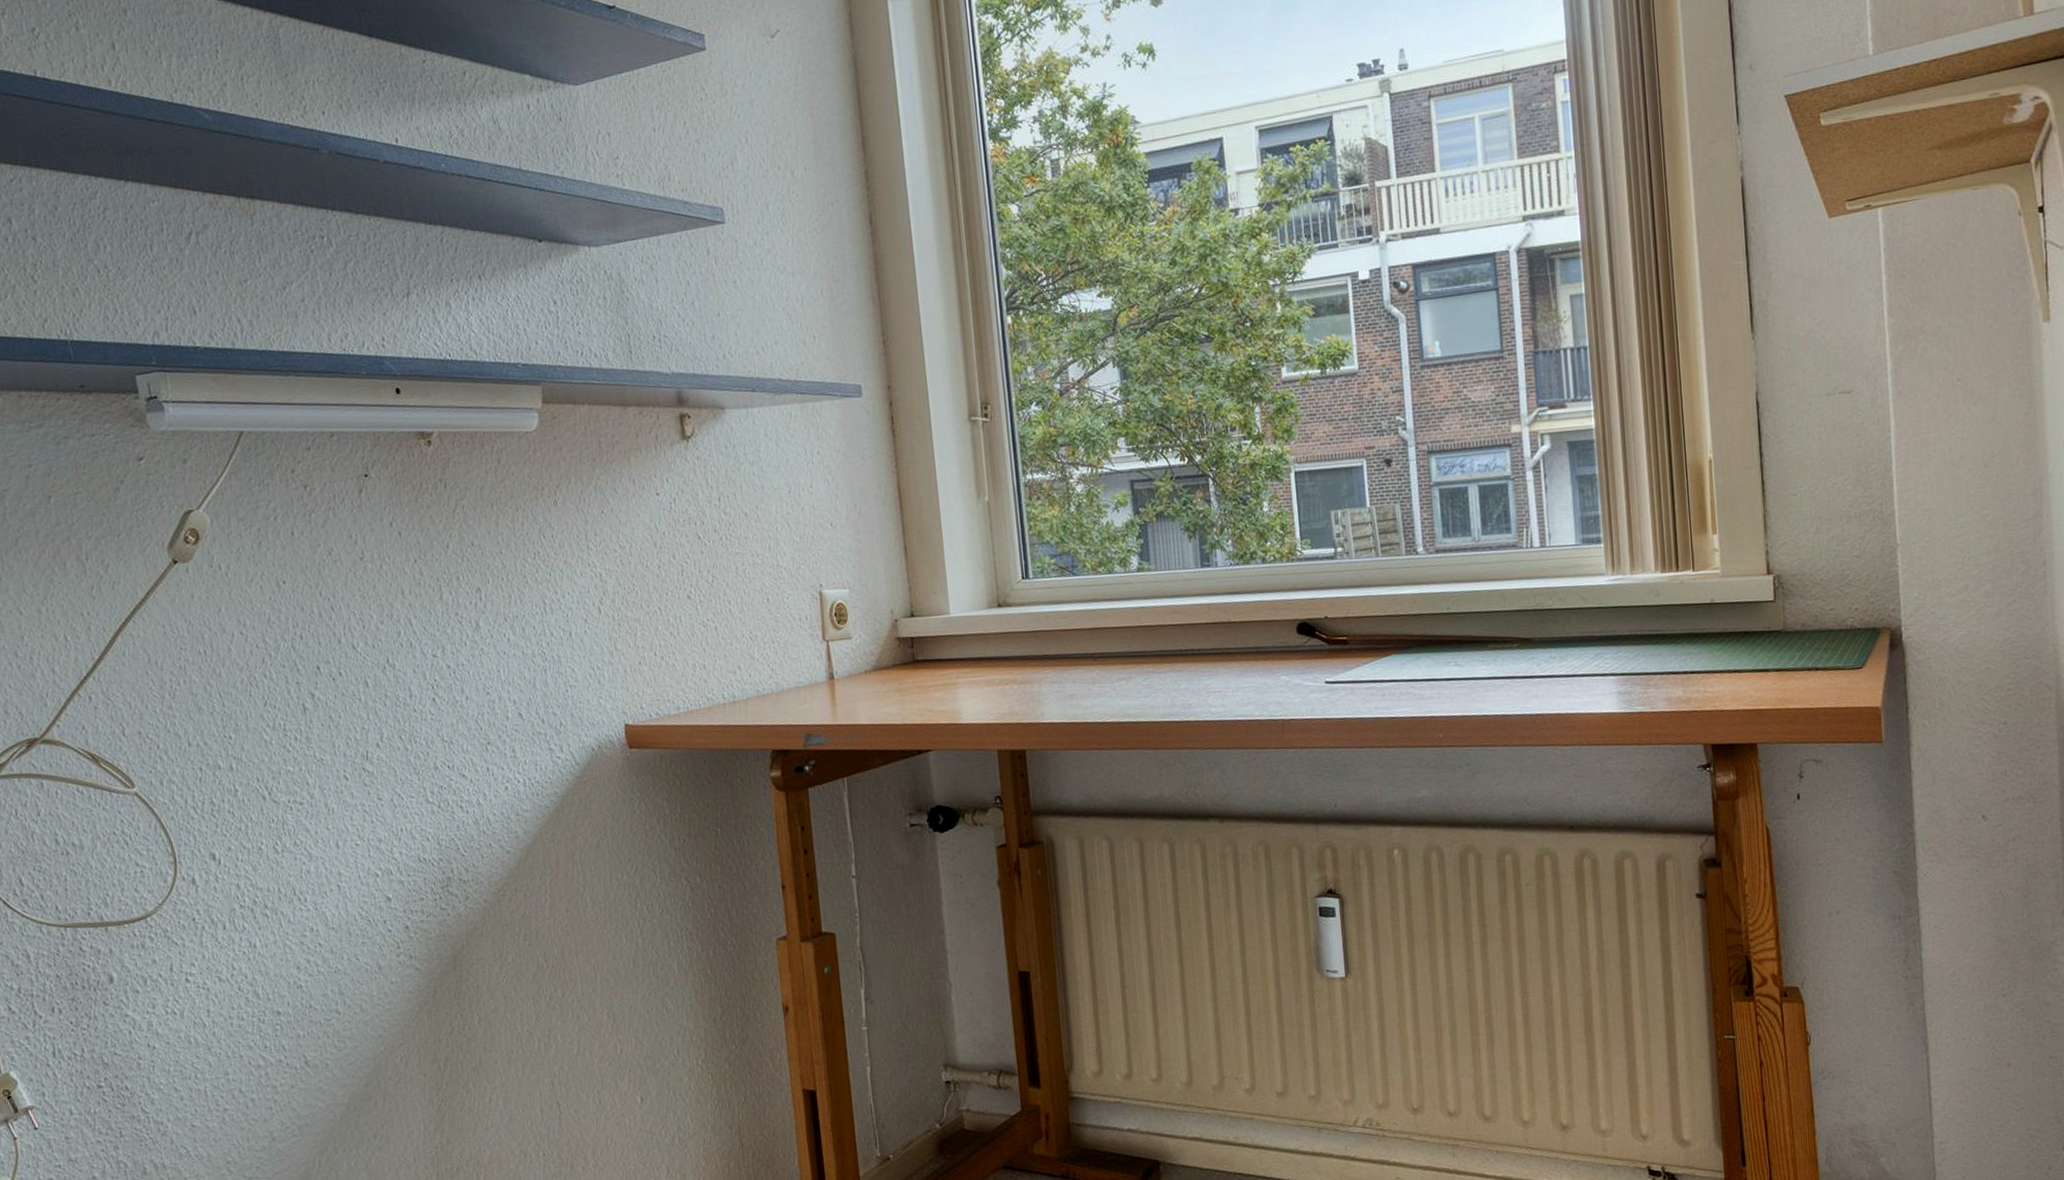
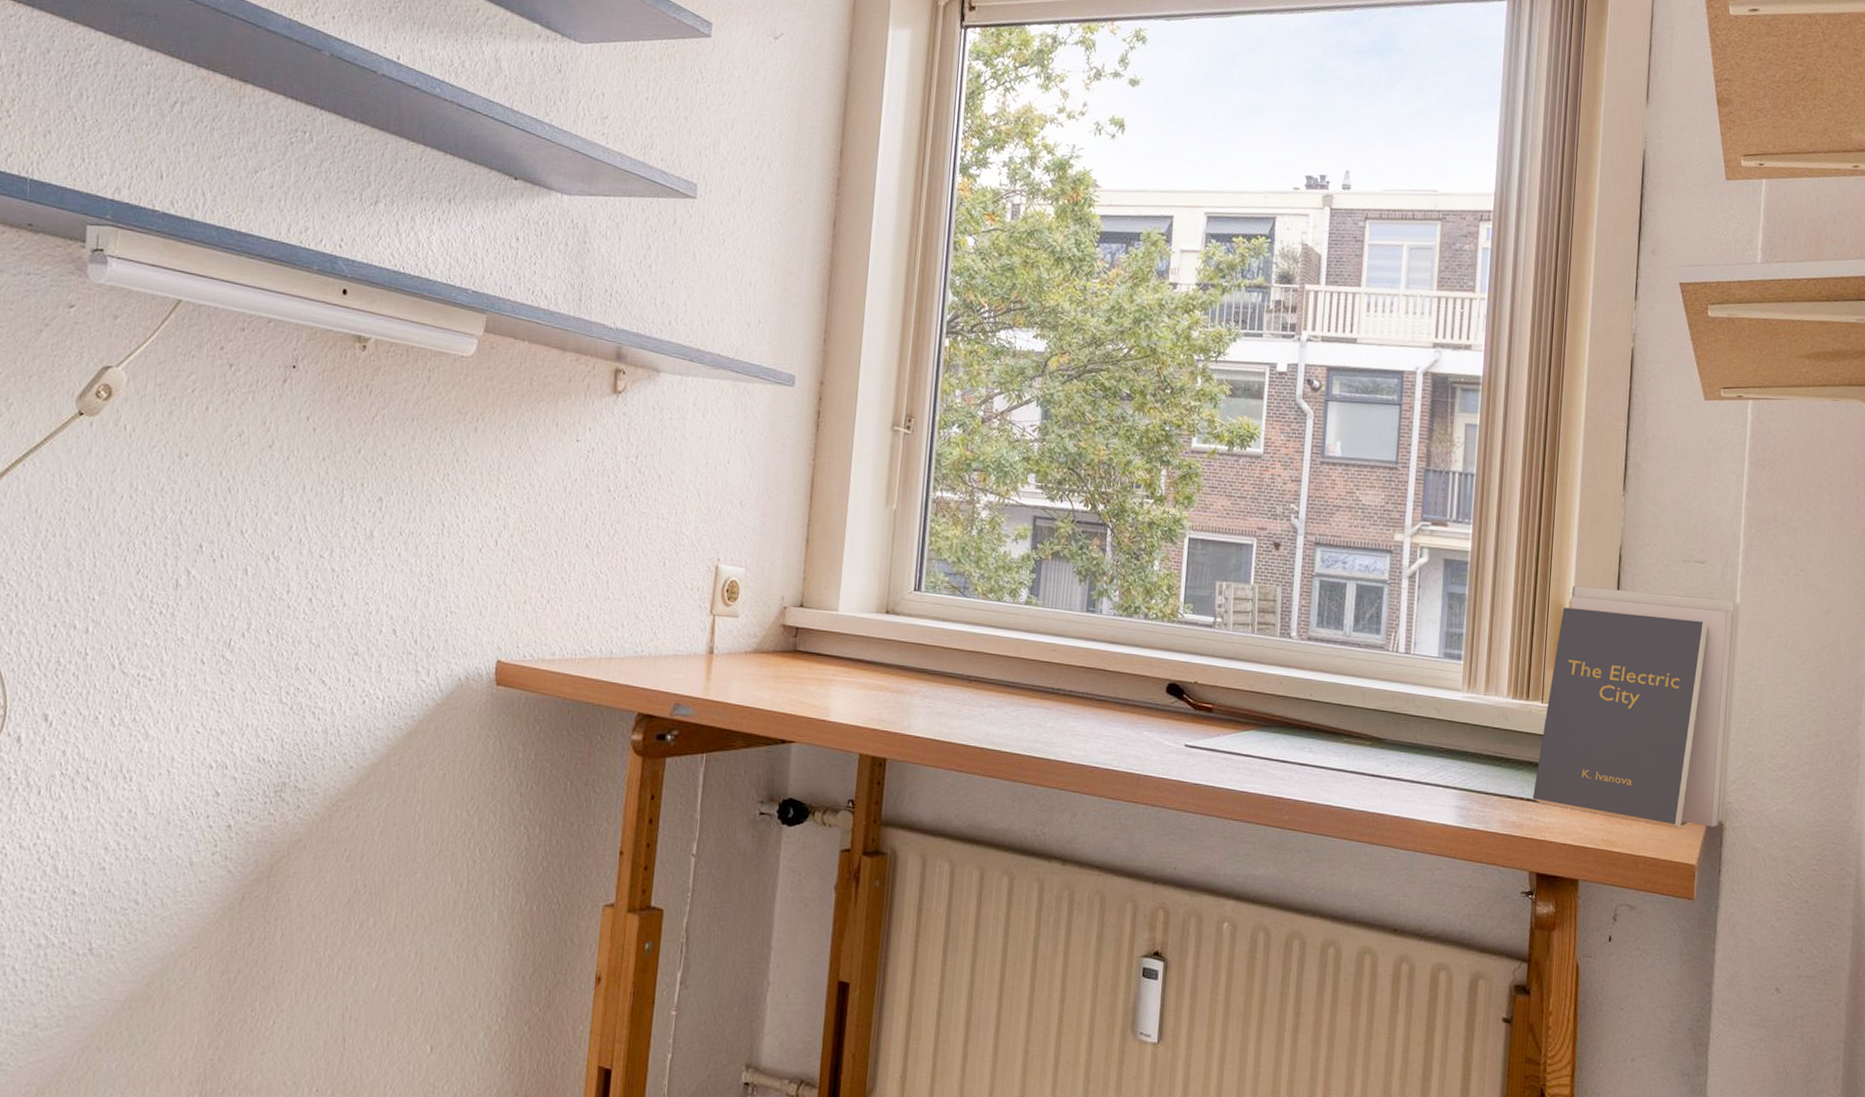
books: none [1696,425,1908,675] -> present [1533,585,1741,829]

